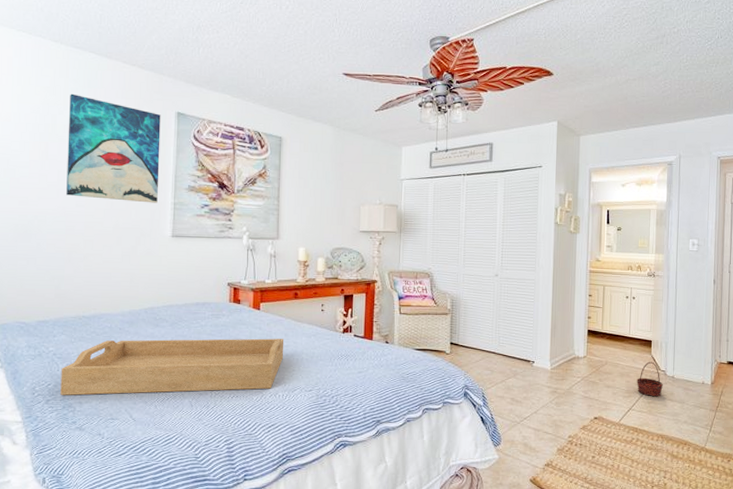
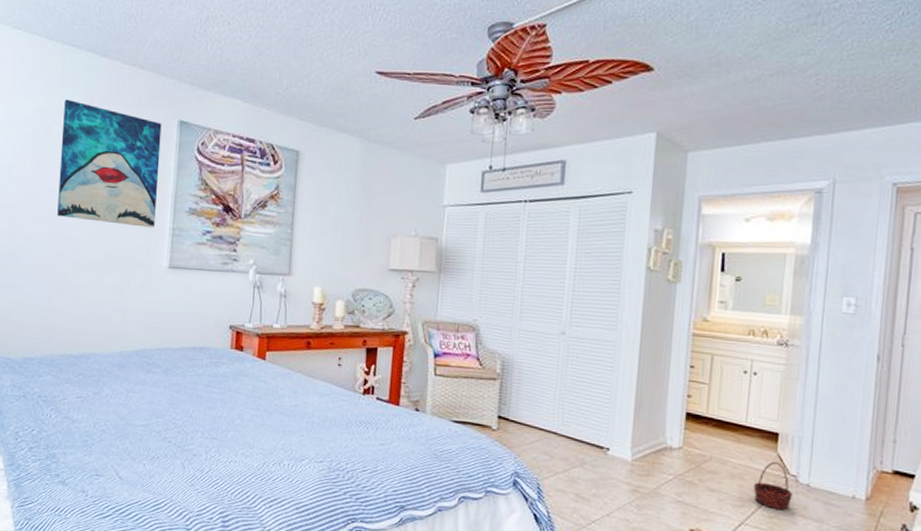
serving tray: present [60,338,284,395] -> none [44,384,293,456]

